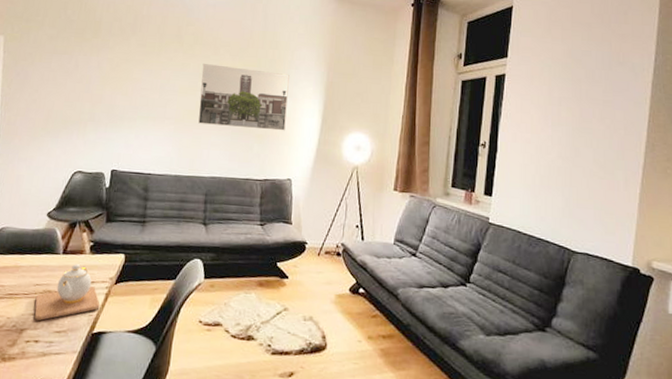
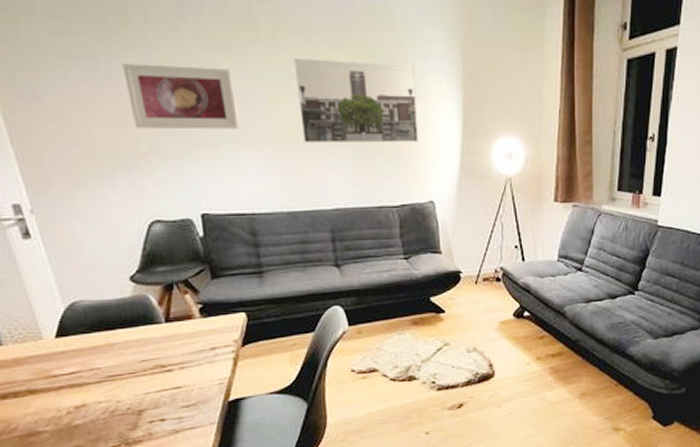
teapot: present [34,264,100,321] -> none [145,331,230,398]
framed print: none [83,60,157,110] -> present [122,64,239,130]

